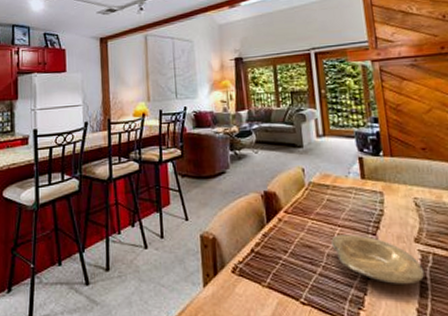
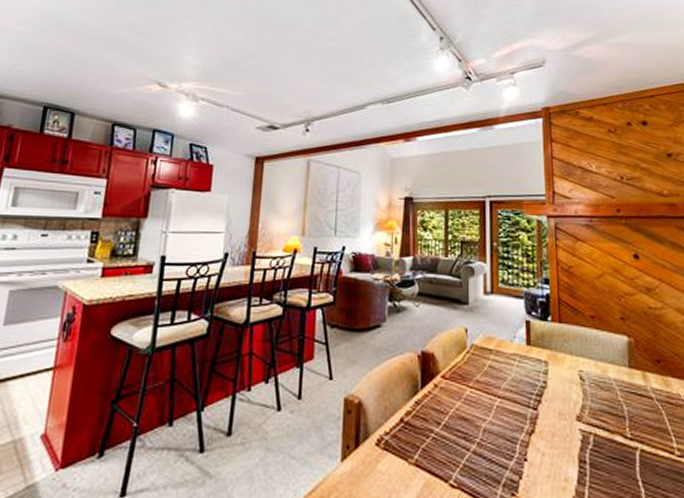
plate: present [331,234,425,285] -> none [489,407,584,469]

